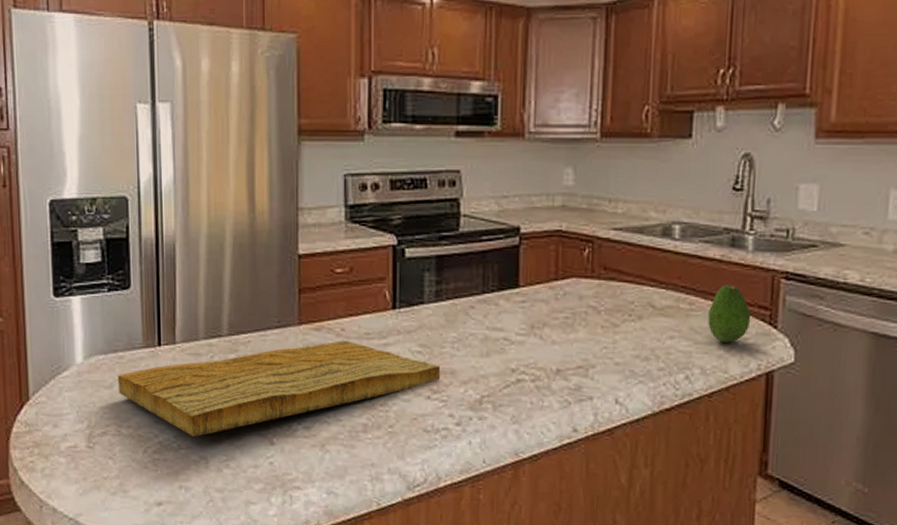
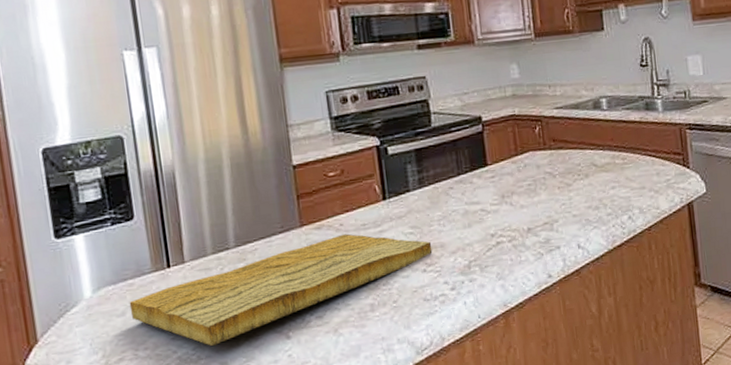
fruit: present [708,285,752,343] -> none [637,139,670,186]

